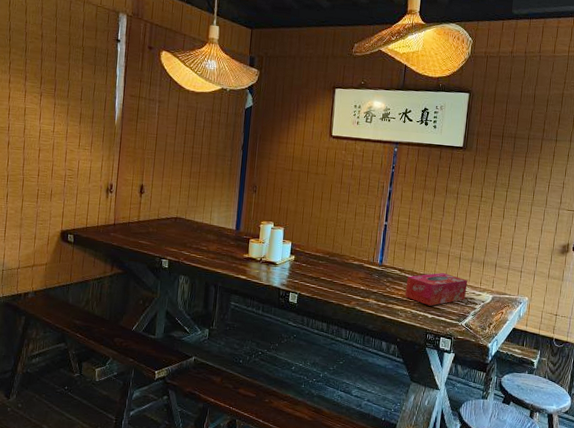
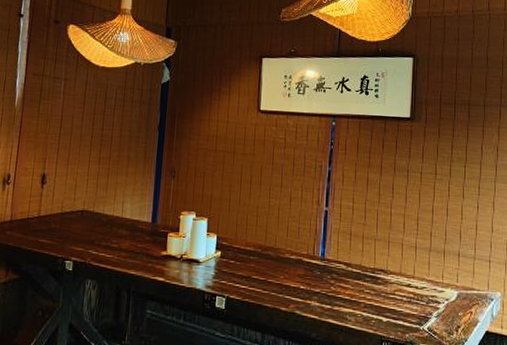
tissue box: present [405,272,468,306] -> none [353,265,427,307]

